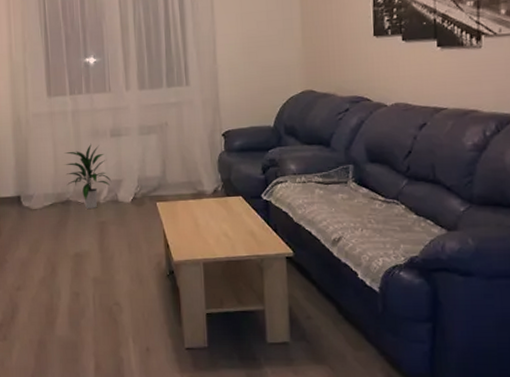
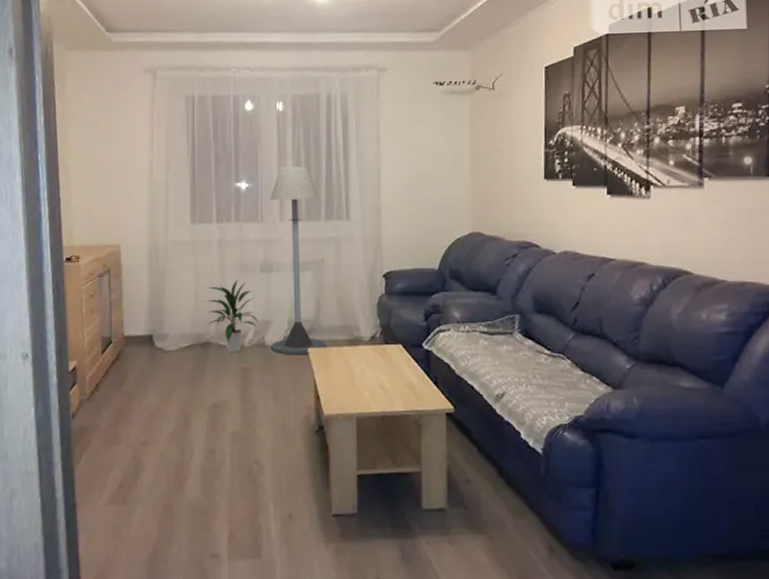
floor lamp: none [115,39,173,209] -> present [269,166,327,355]

